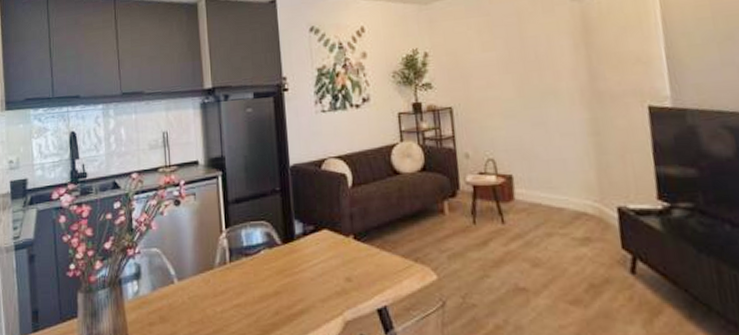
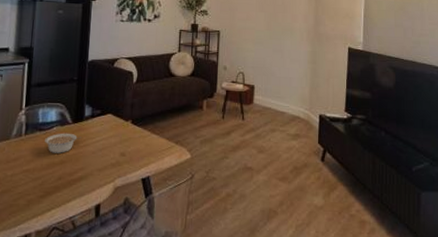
legume: none [253,256,295,283] -> present [45,133,81,153]

